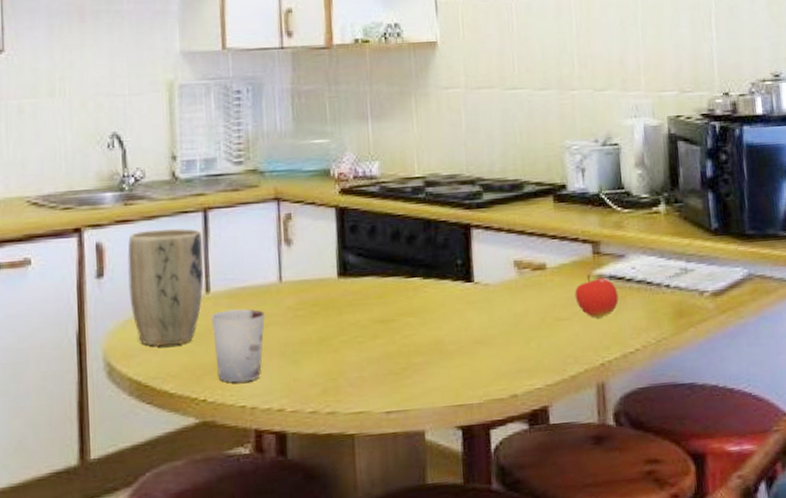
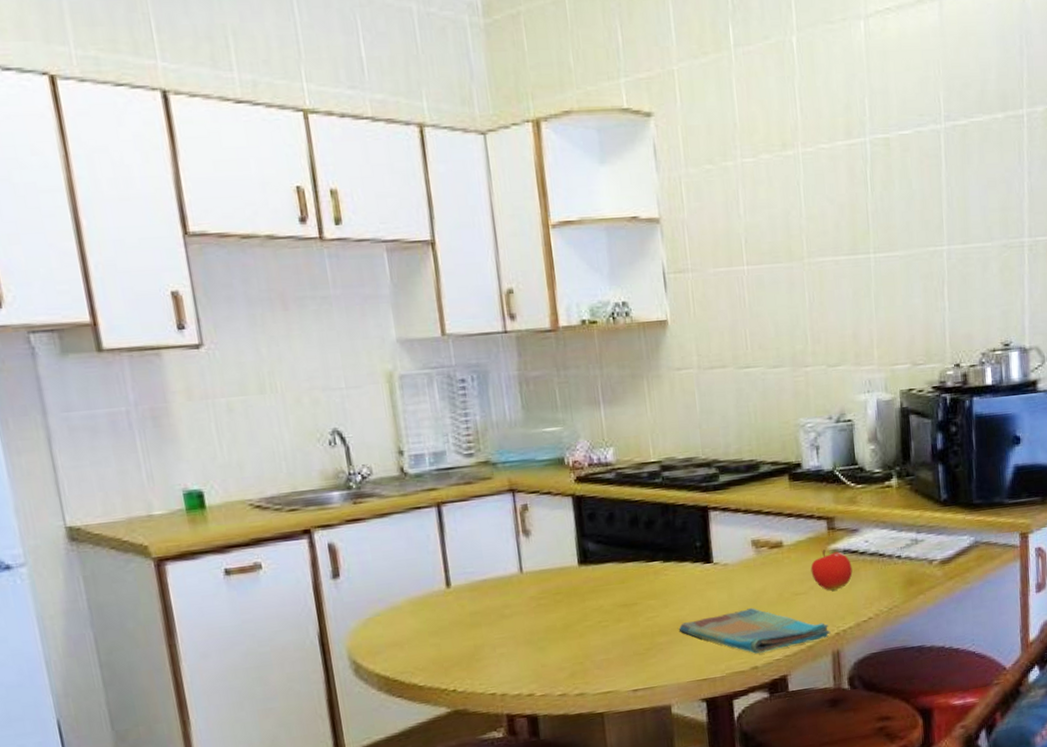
plant pot: present [127,228,204,346] -> none [361,523,444,642]
cup: present [211,308,265,383] -> none [453,600,509,672]
dish towel: none [436,332,595,381] -> present [678,608,831,654]

